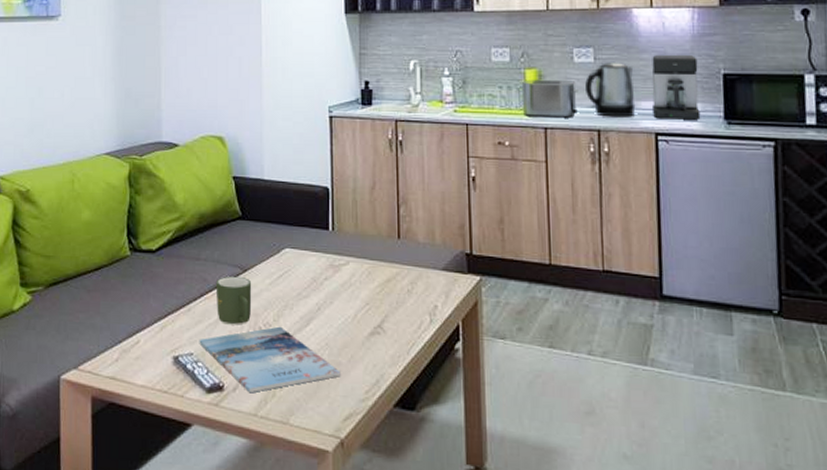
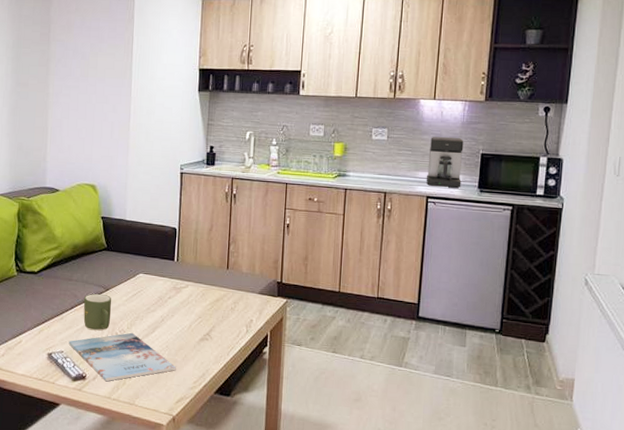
toaster: present [522,79,578,118] -> none [329,151,373,182]
kettle: present [585,63,636,117] -> none [378,141,415,184]

